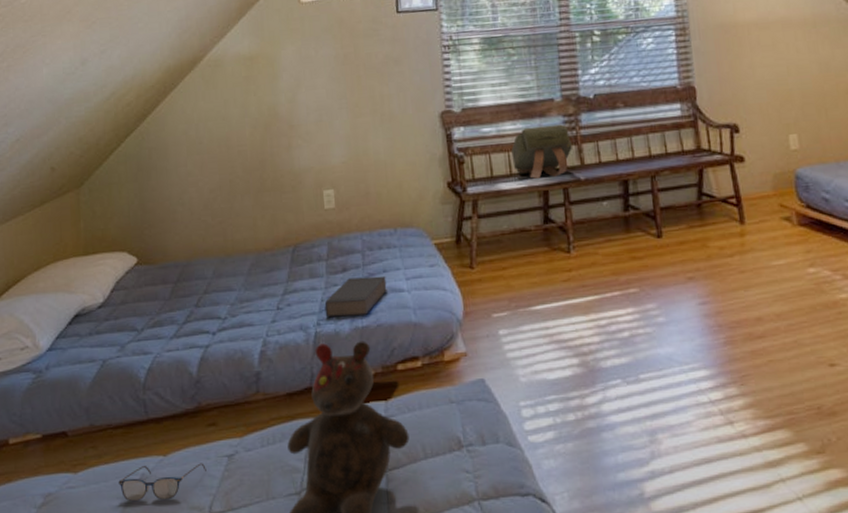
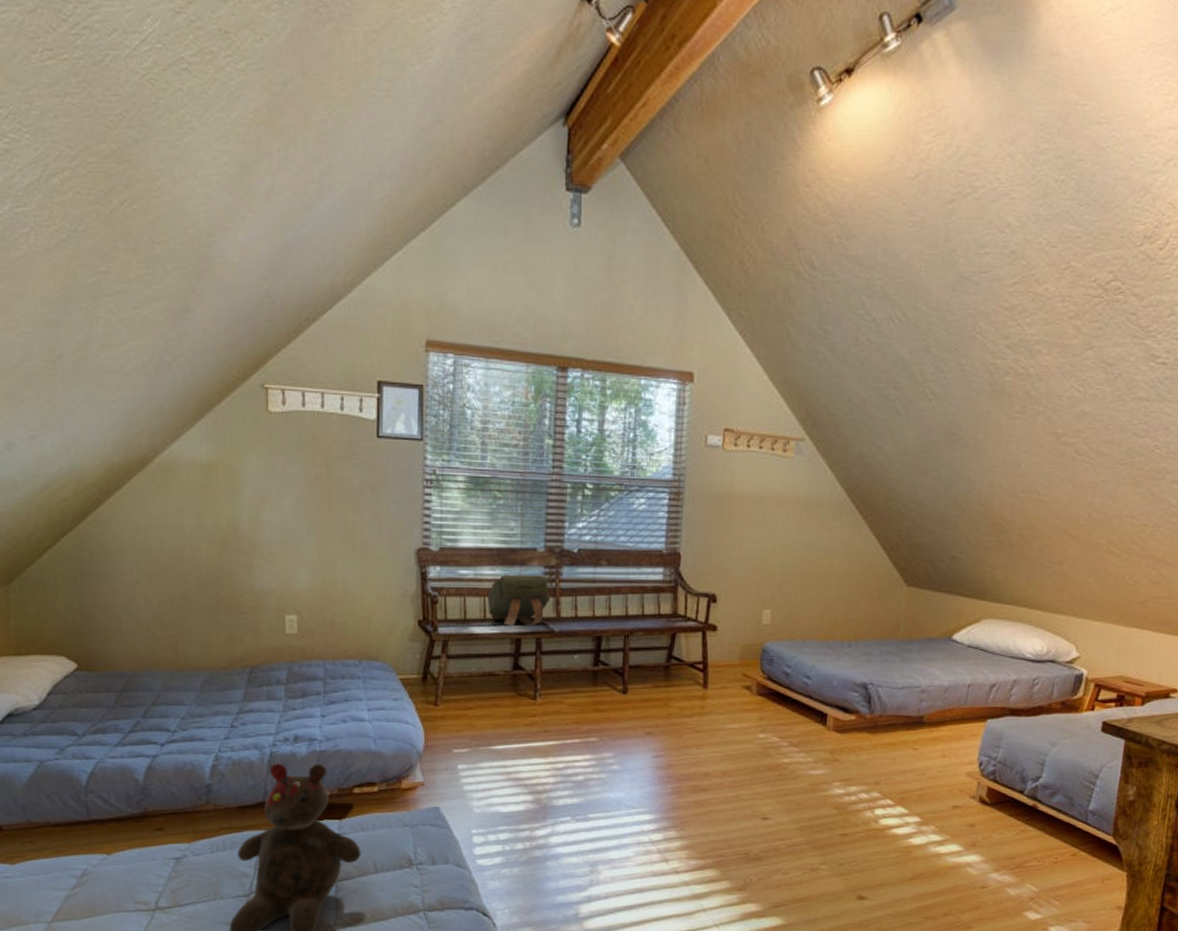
glasses: present [118,463,206,502] -> none [59,862,153,894]
book: present [324,275,387,318] -> none [281,704,348,740]

